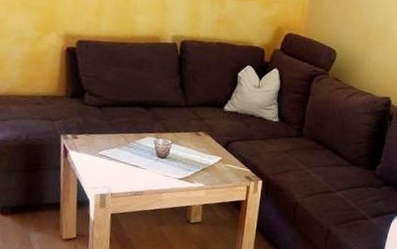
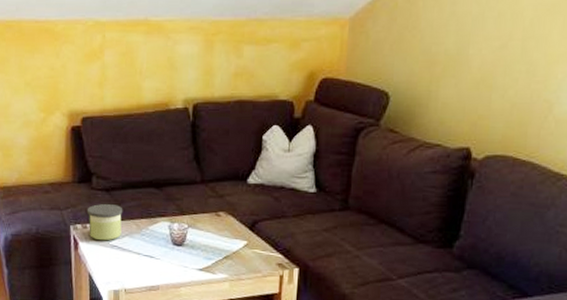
candle: none [78,118,113,151] -> present [87,204,123,241]

